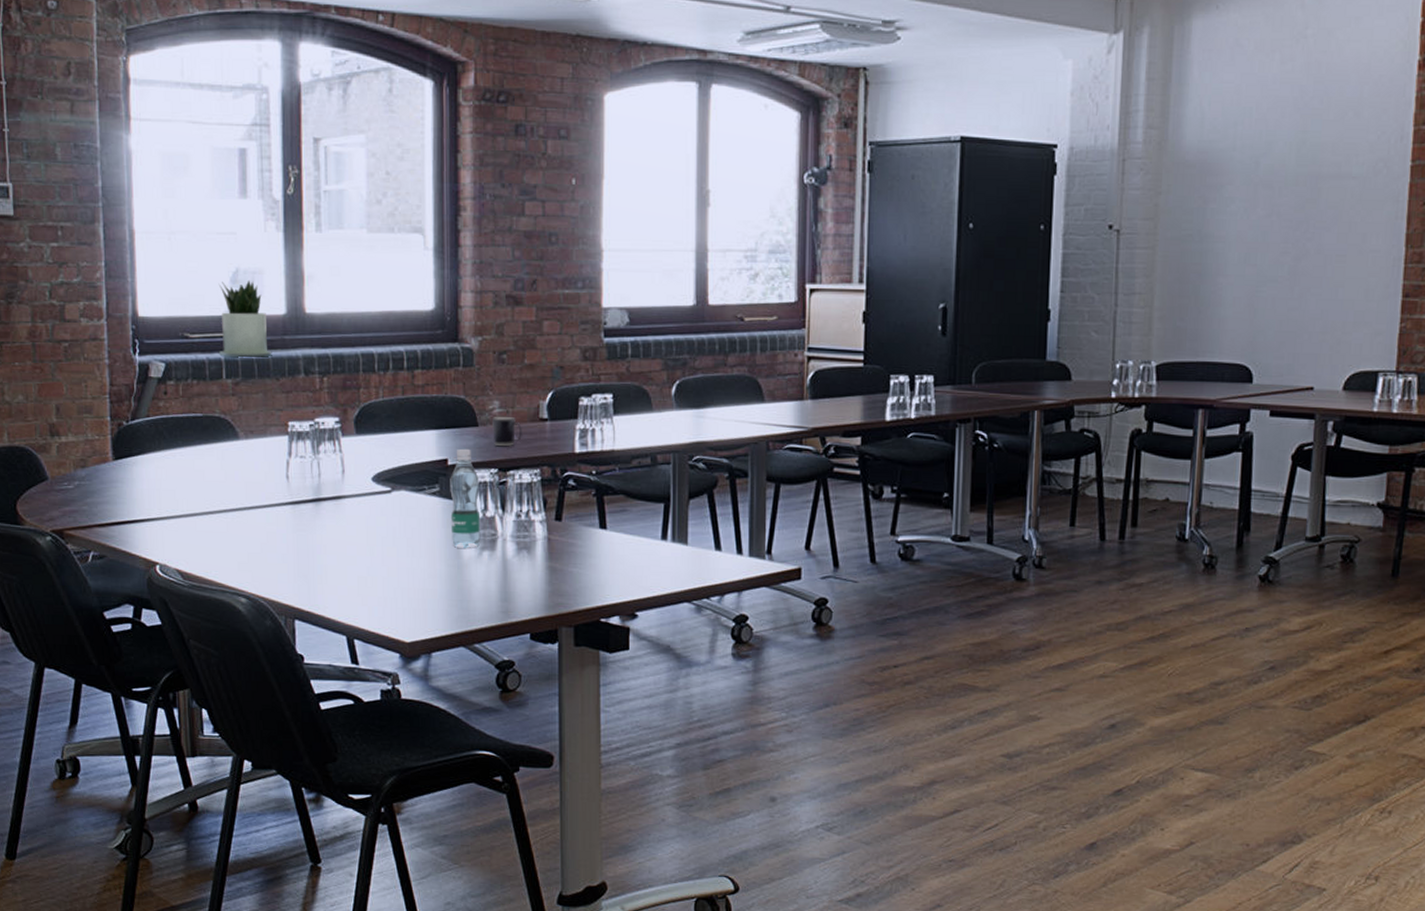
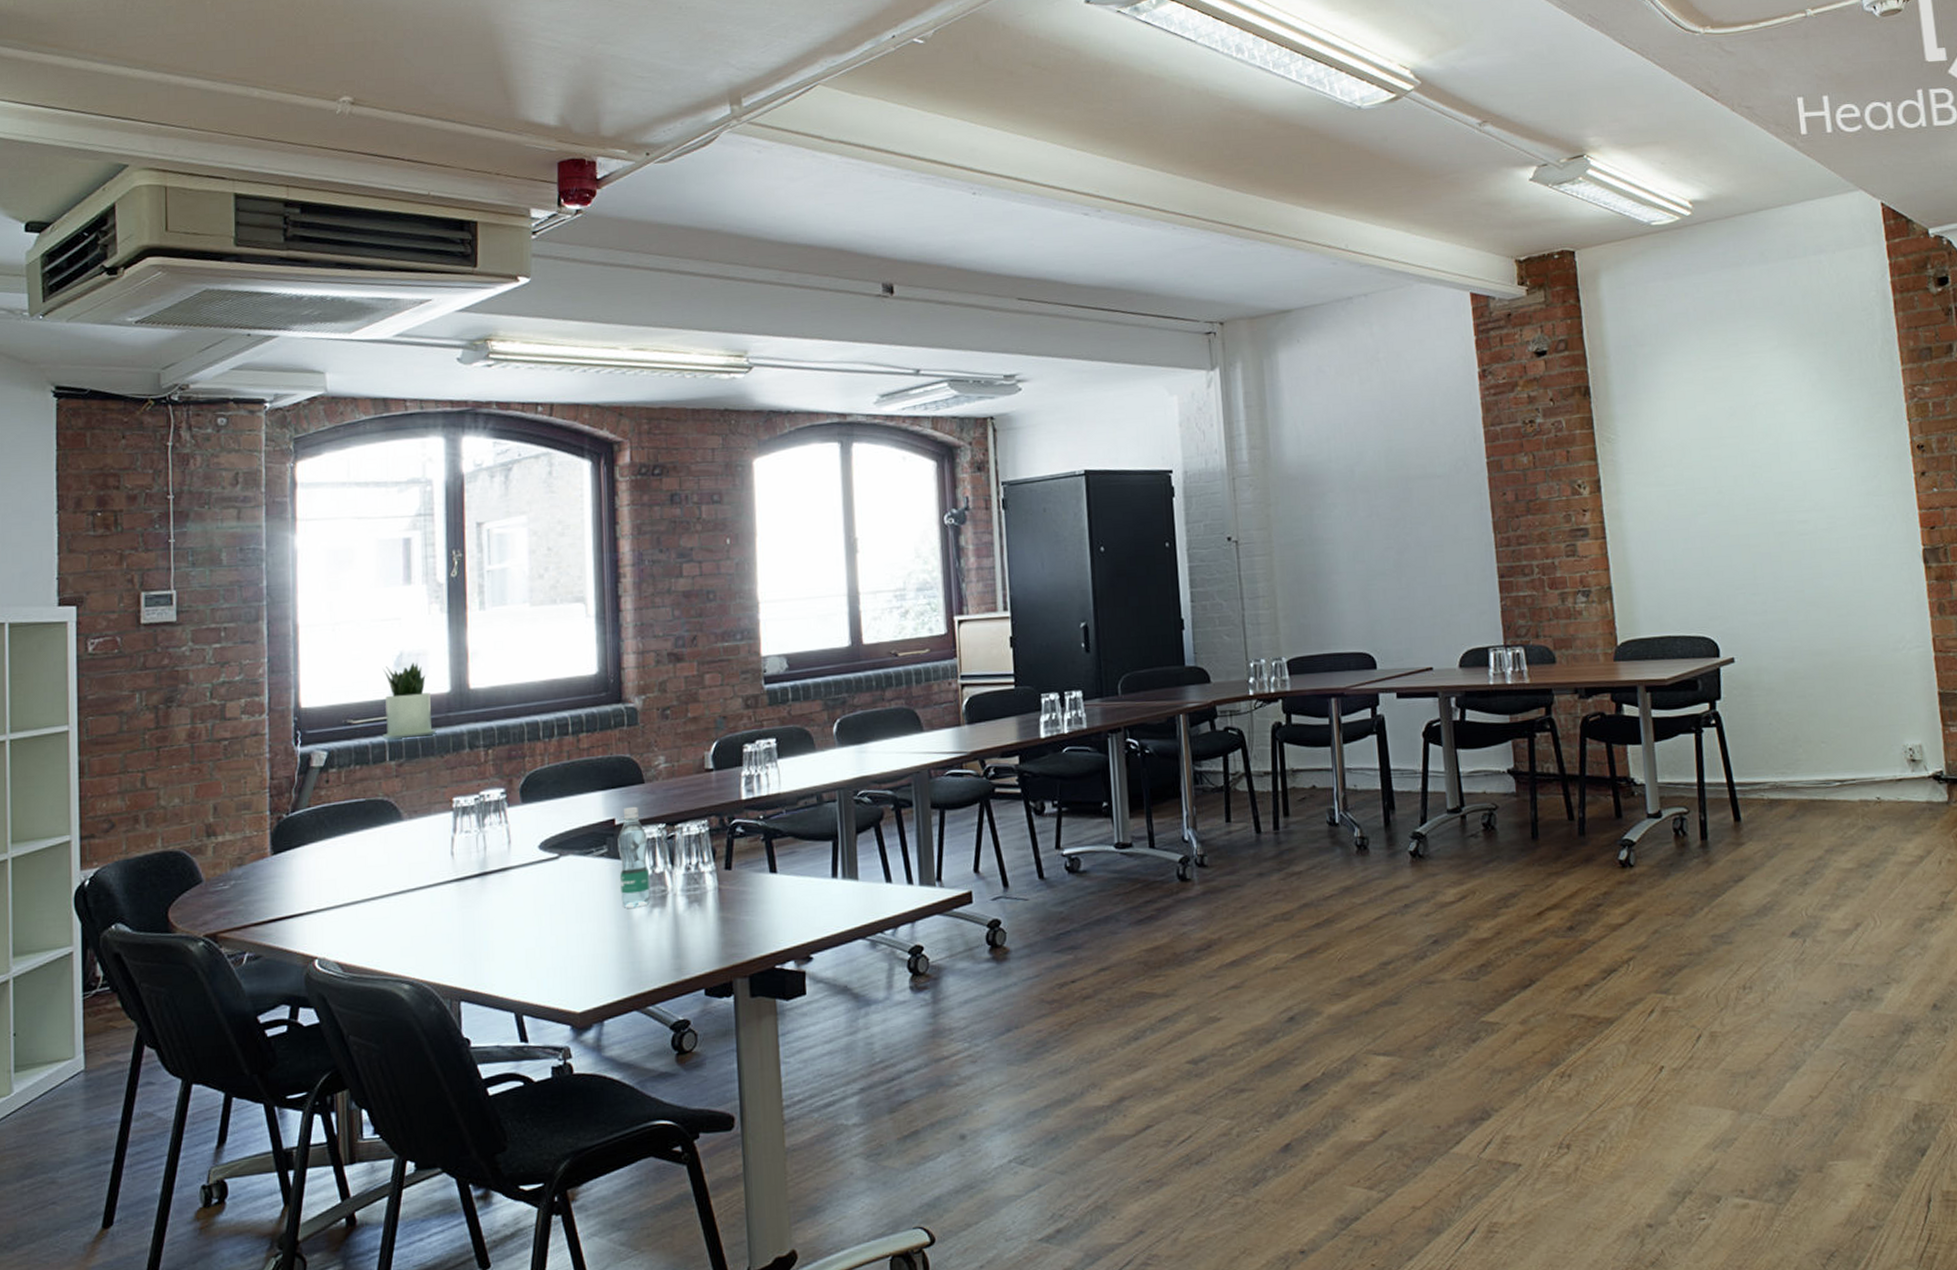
mug: present [491,416,522,447] -> none [657,770,688,801]

